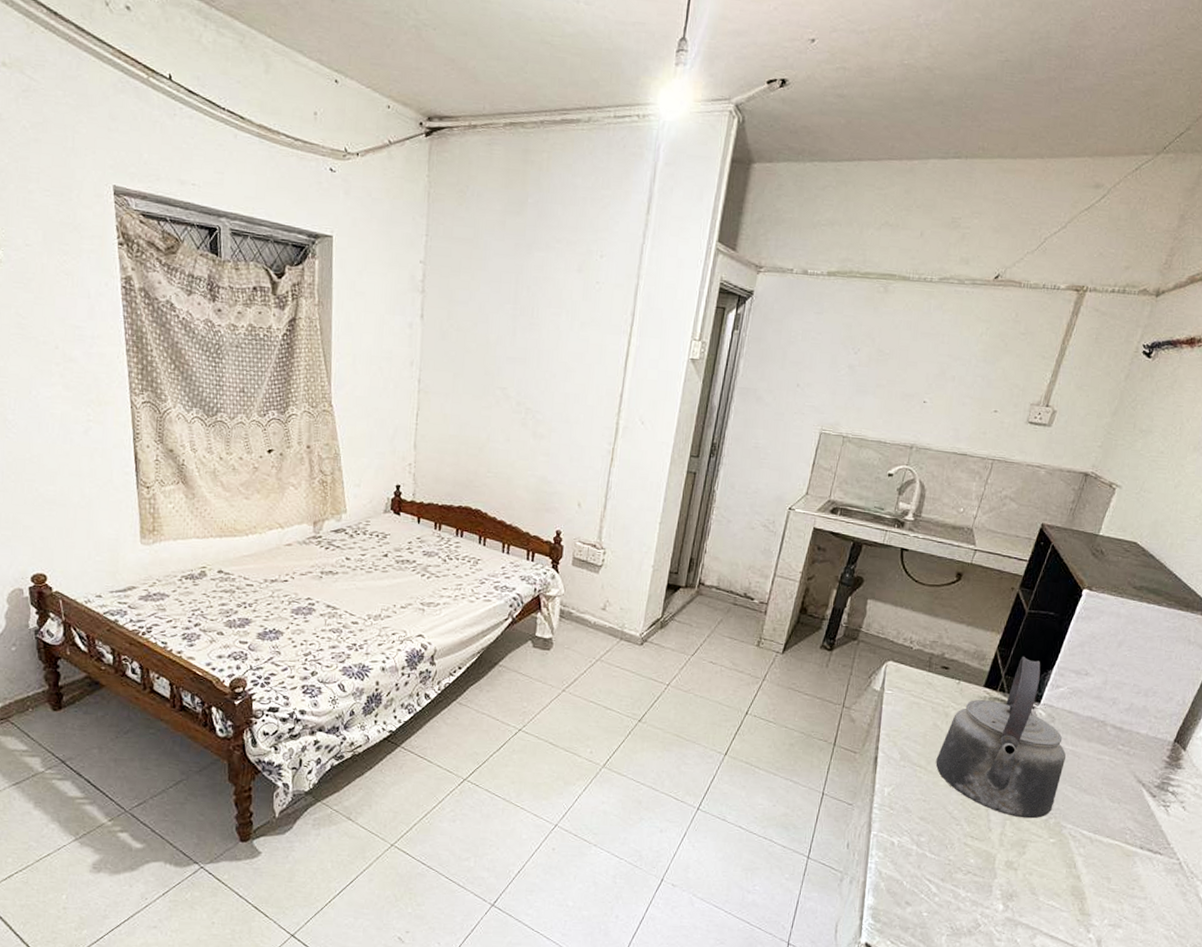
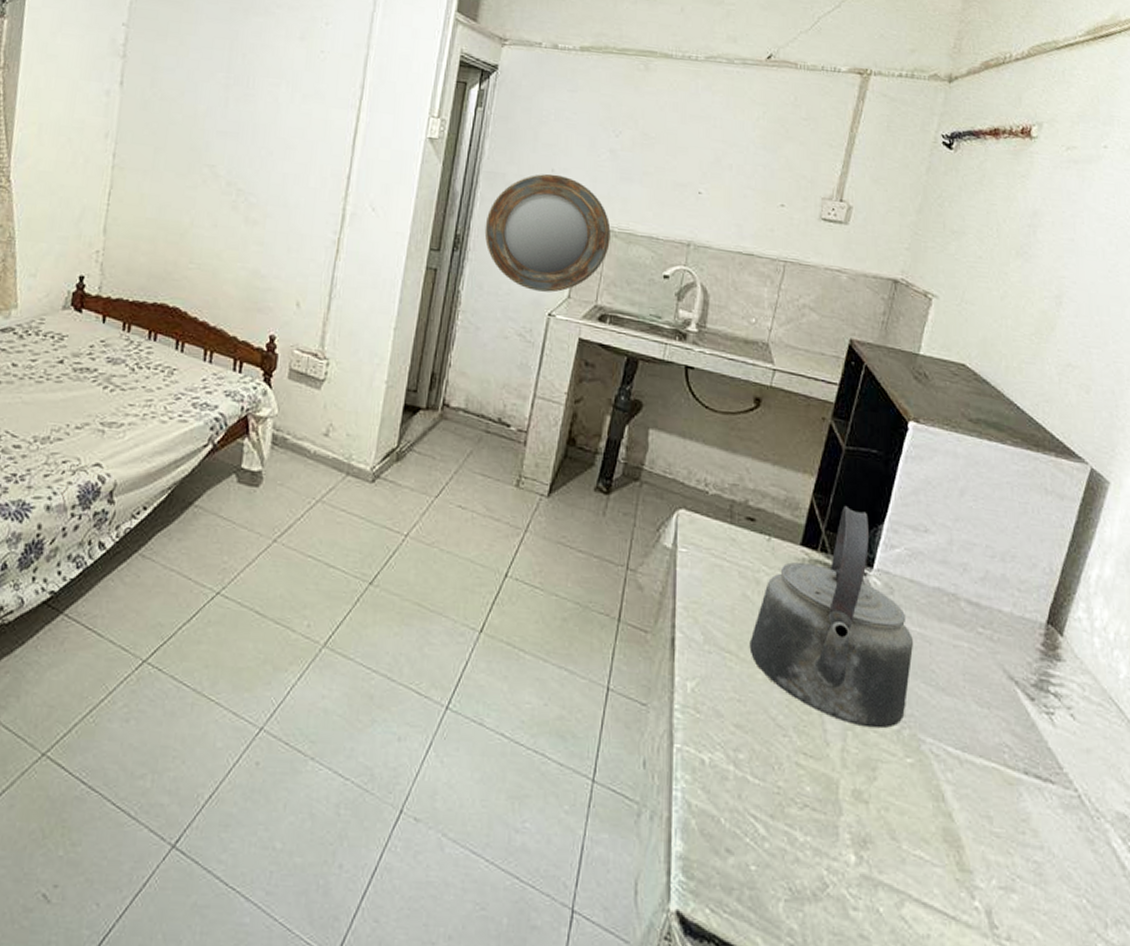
home mirror: none [737,388,846,490] -> present [484,174,611,293]

